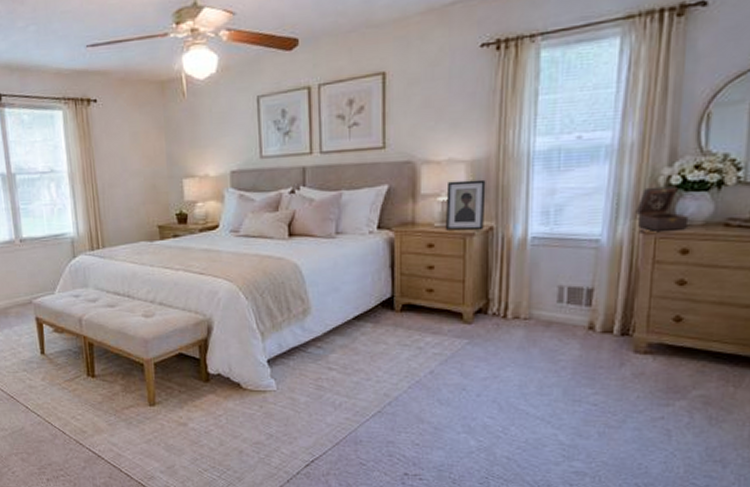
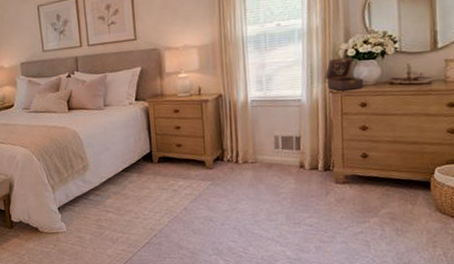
picture frame: present [446,179,486,231] -> none [184,59,215,99]

